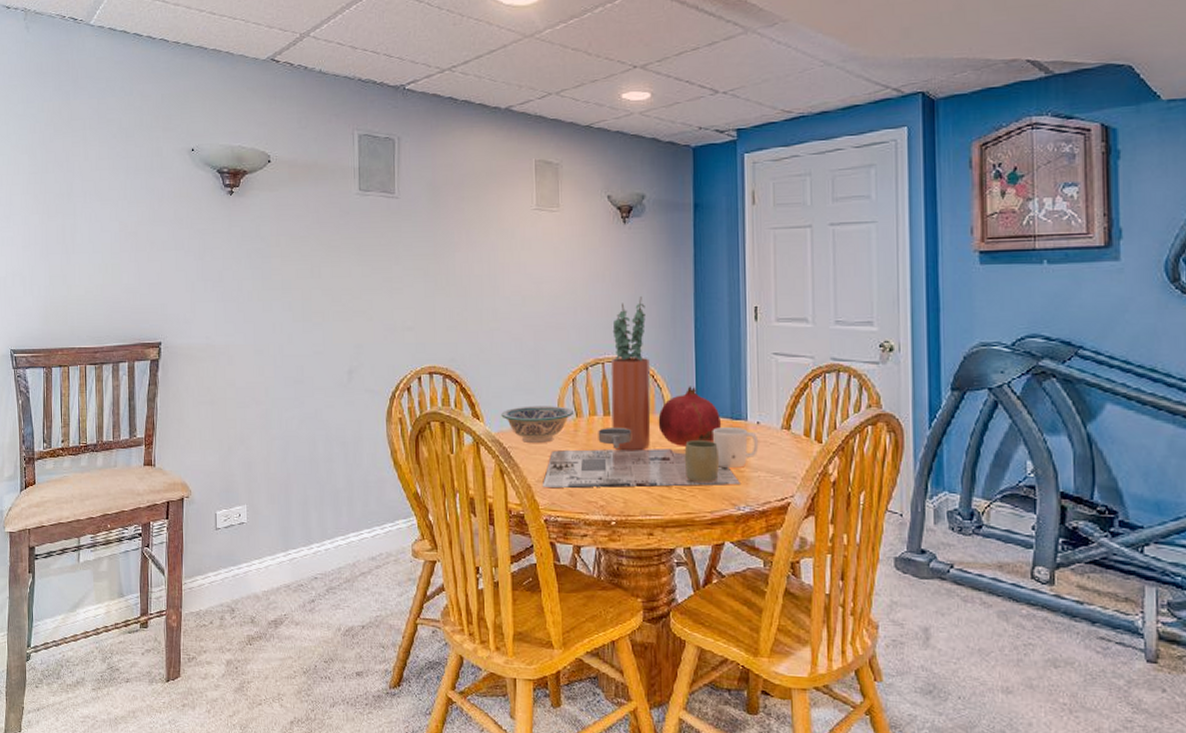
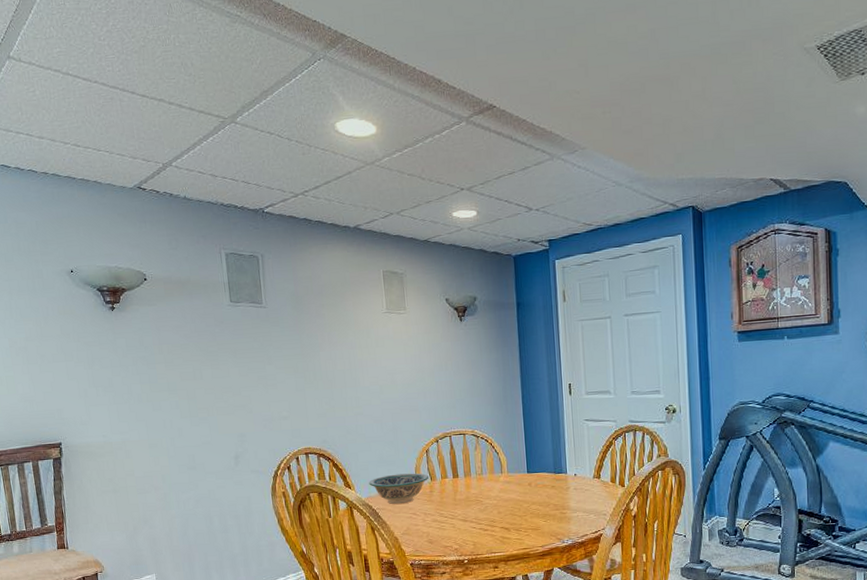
newspaper: present [541,428,742,489] -> none [406,486,565,539]
vase: present [610,297,651,451] -> none [456,381,492,505]
fruit: present [658,386,721,446] -> none [497,449,547,498]
mug: present [684,440,720,484] -> none [519,491,547,525]
mug: present [712,427,759,469] -> none [540,479,577,512]

